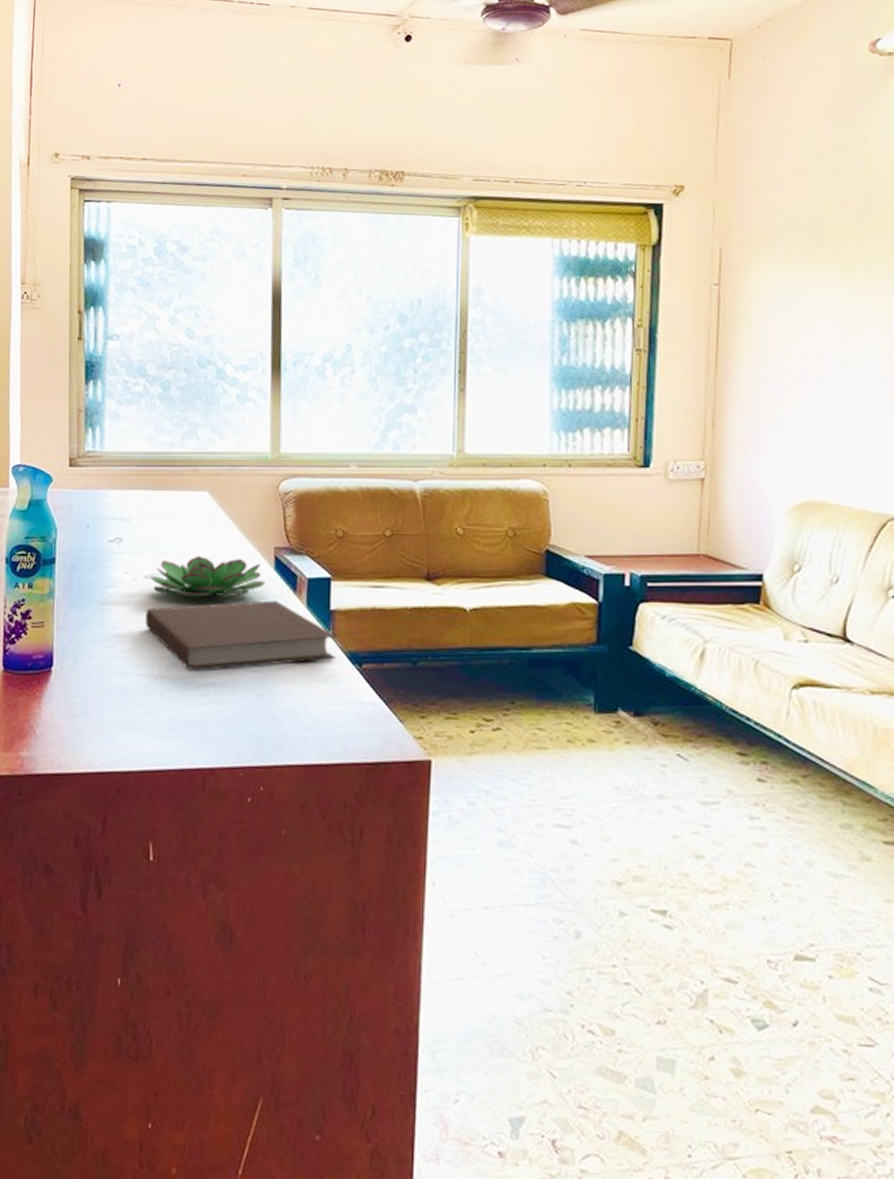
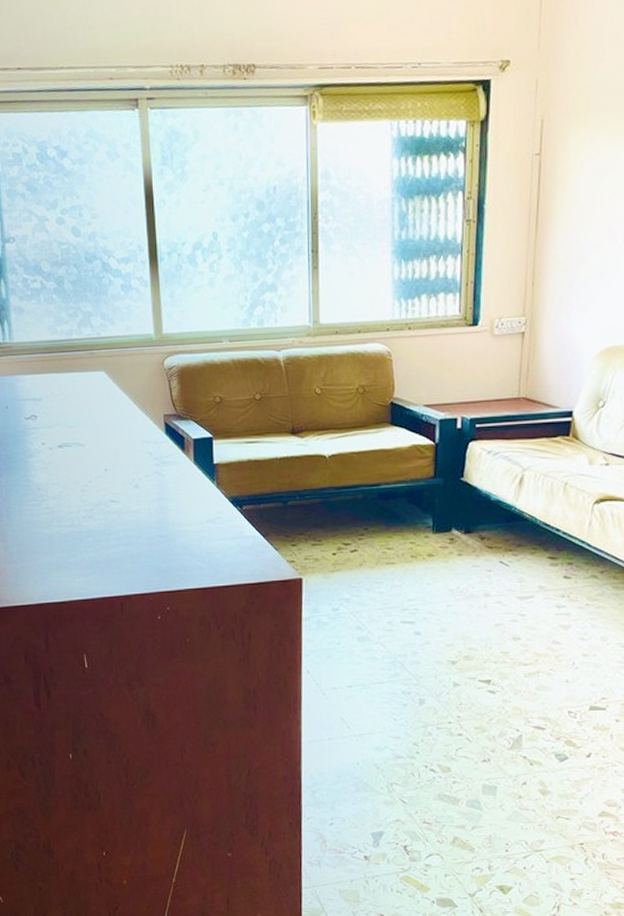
notebook: present [145,600,337,670] -> none [62,459,221,520]
succulent plant: present [150,555,265,597] -> none [63,426,158,461]

